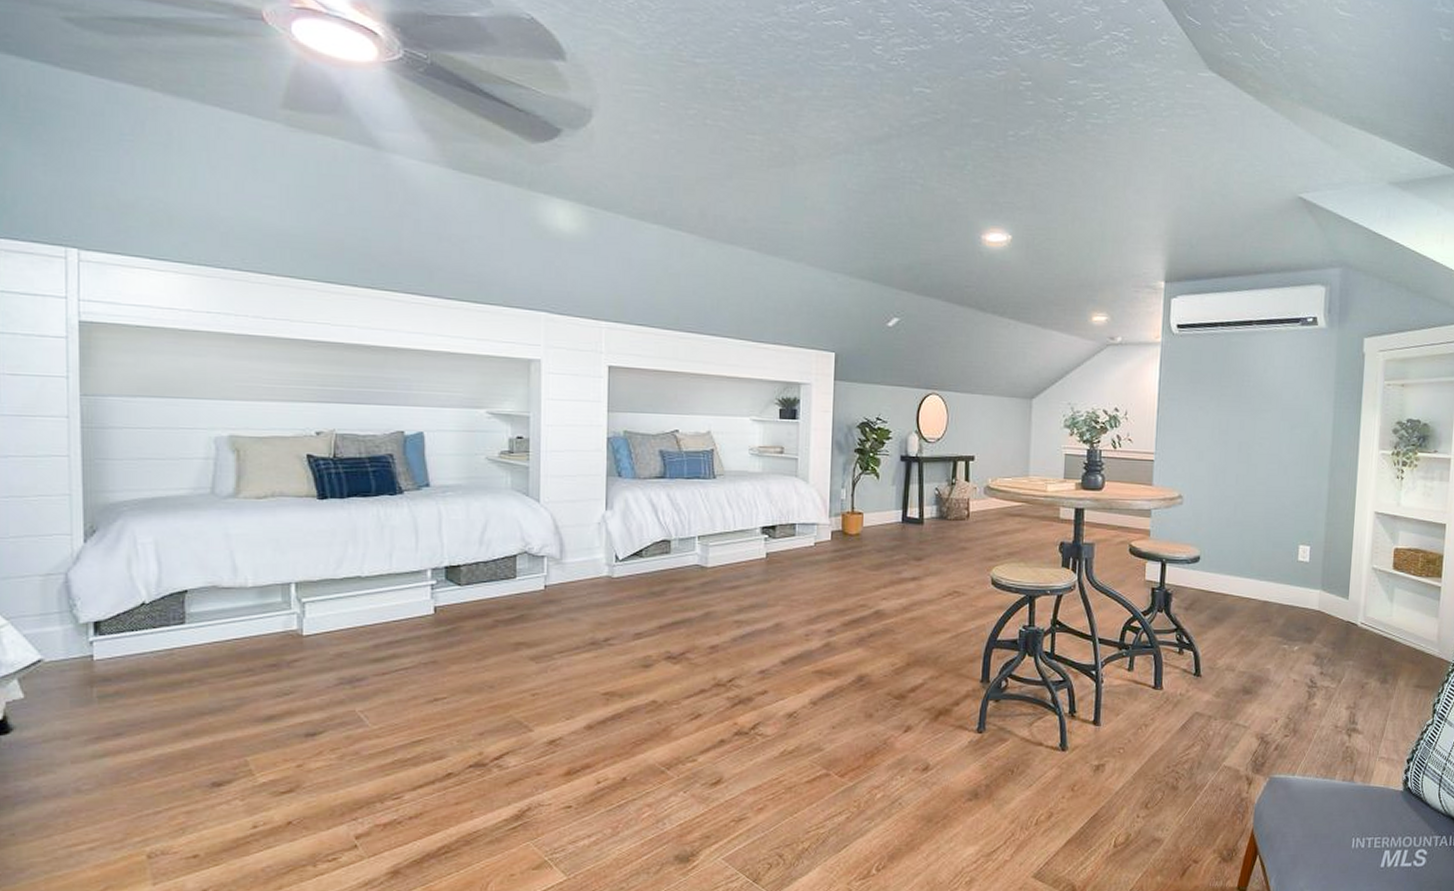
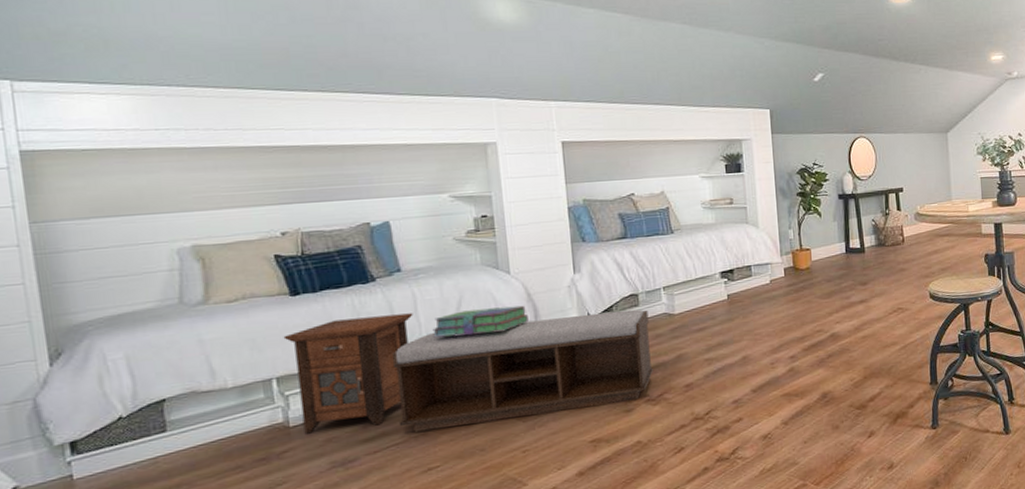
nightstand: none [306,530,437,646] -> present [283,313,413,434]
bench: none [410,555,679,659] -> present [391,309,653,432]
stack of books: none [454,536,553,563] -> present [432,305,528,338]

